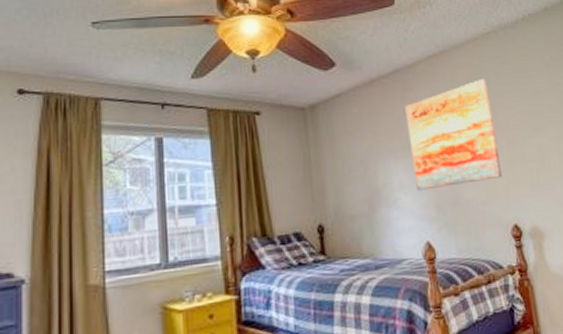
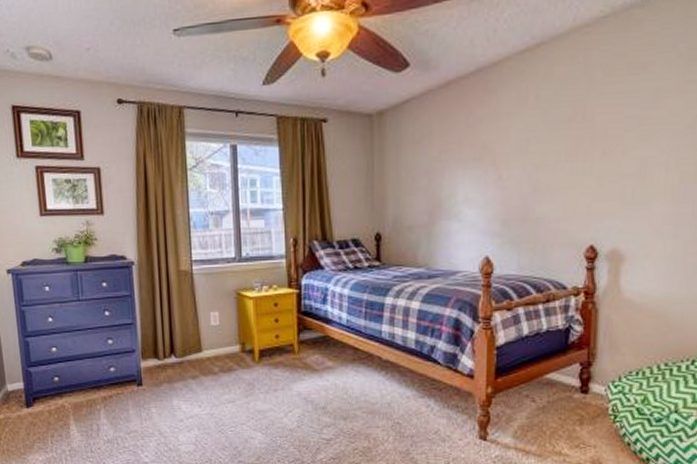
wall art: present [405,79,502,191] -> none [482,77,590,205]

